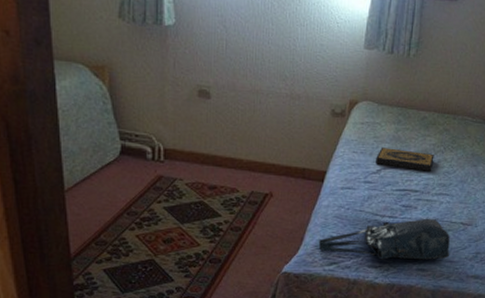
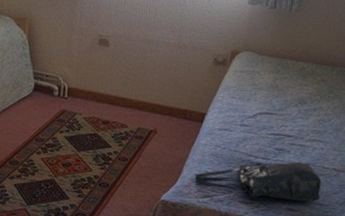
hardback book: present [376,147,434,171] -> none [252,94,311,119]

